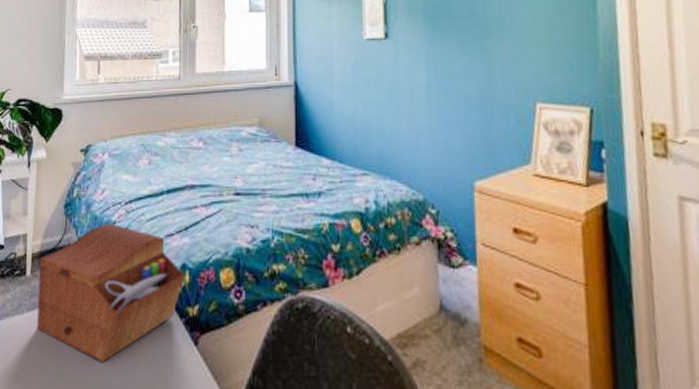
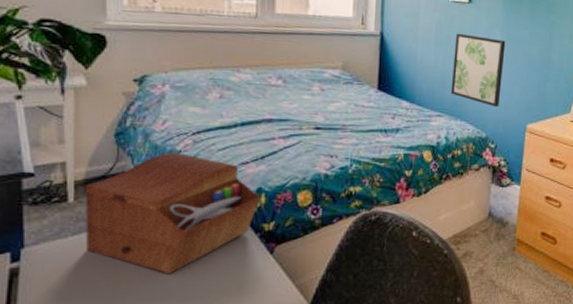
wall art: none [374,74,436,161] -> present [450,33,506,108]

